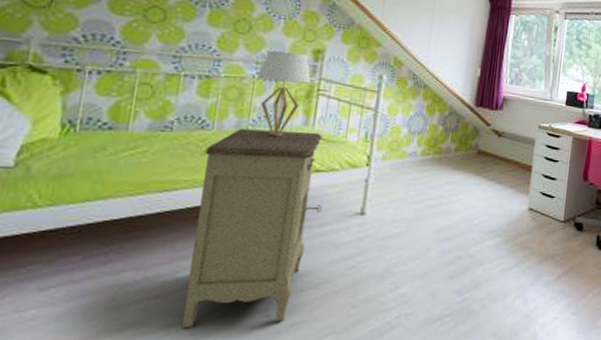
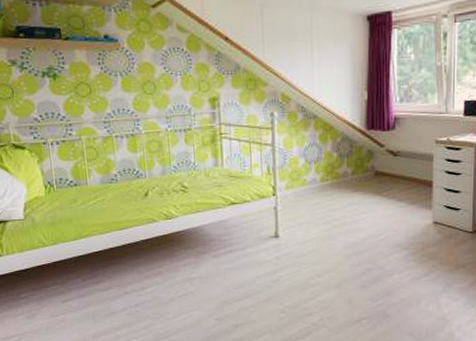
nightstand: present [180,128,322,329] -> none [144,171,243,328]
table lamp: present [256,50,311,137] -> none [168,103,213,179]

